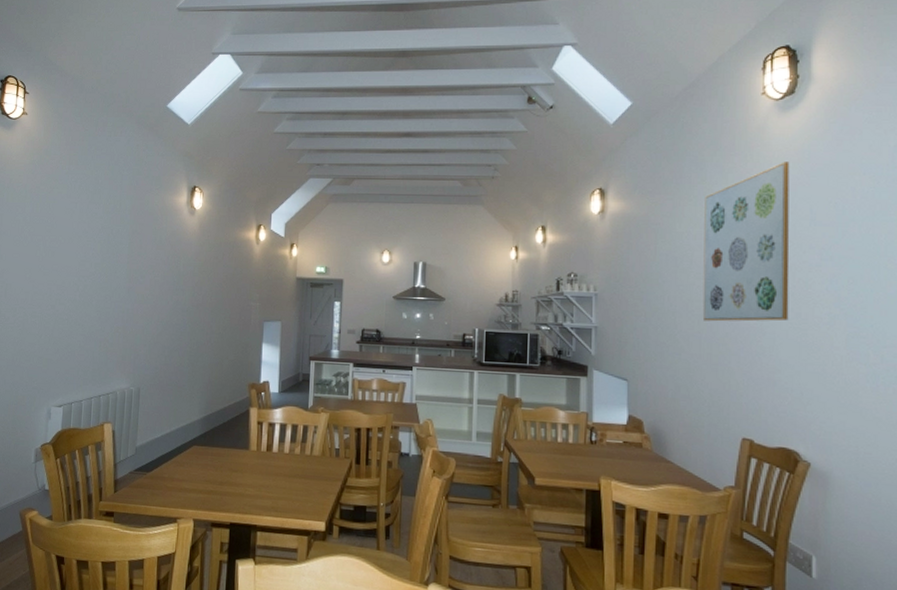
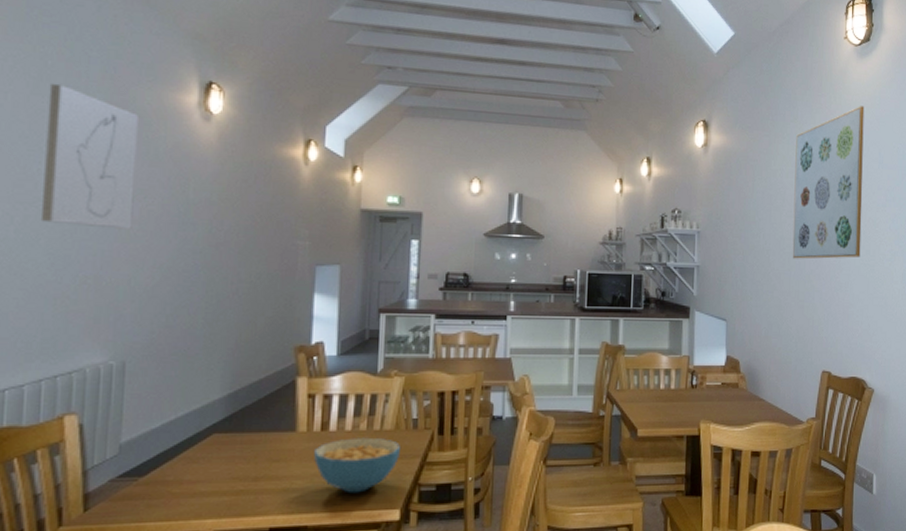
wall art: none [93,195,151,294] -> present [40,83,140,230]
cereal bowl: none [261,459,327,504] -> present [313,437,402,494]

